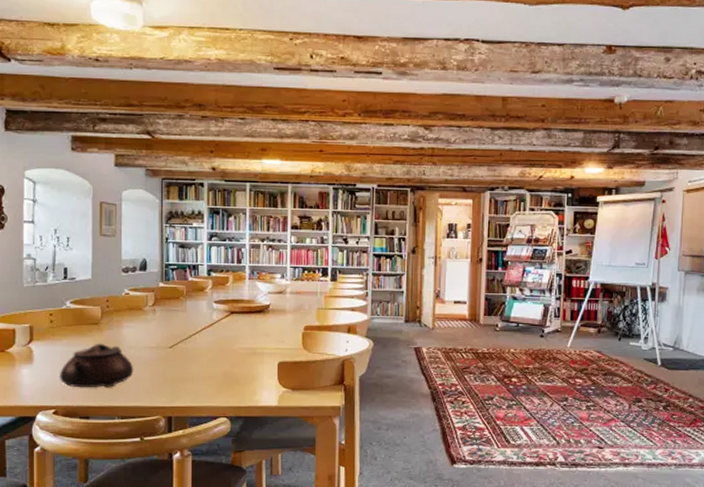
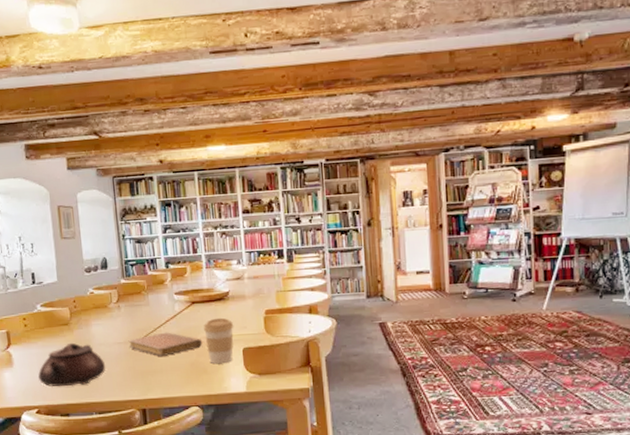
notebook: none [160,340,238,365] -> present [128,332,203,357]
coffee cup: none [239,330,272,377] -> present [203,317,234,364]

